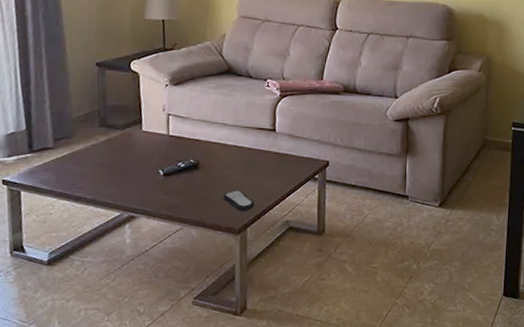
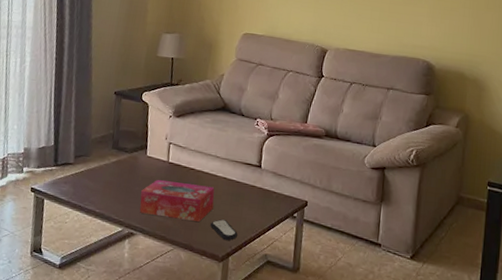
tissue box: none [139,155,226,195] -> present [139,179,215,222]

